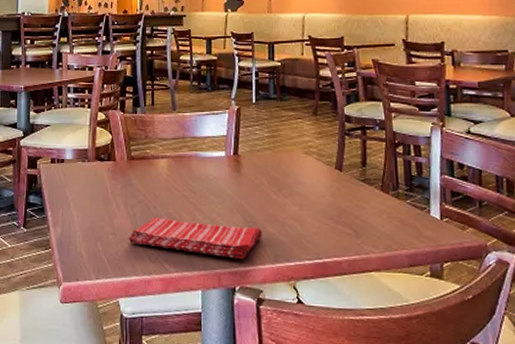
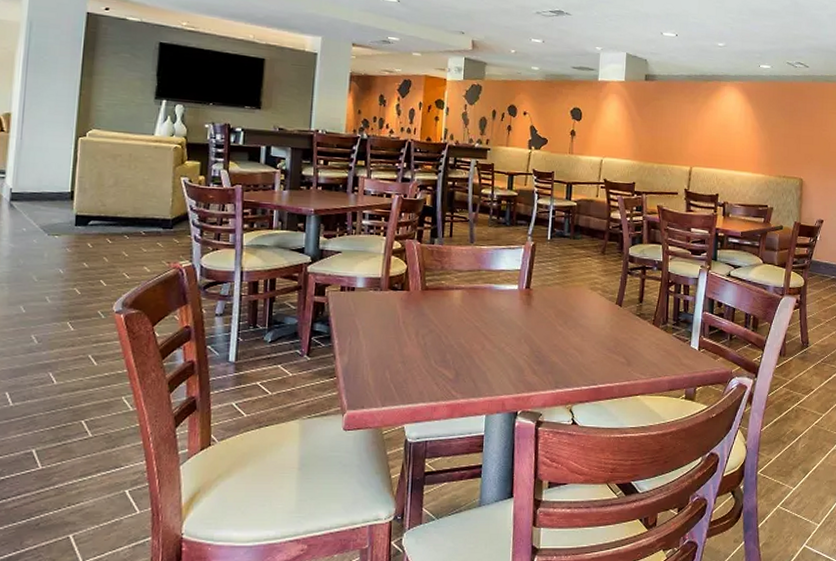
dish towel: present [128,217,262,259] -> none [417,347,546,385]

